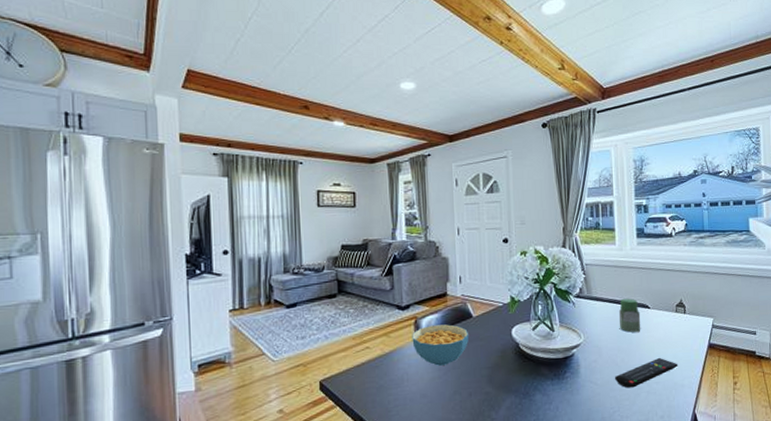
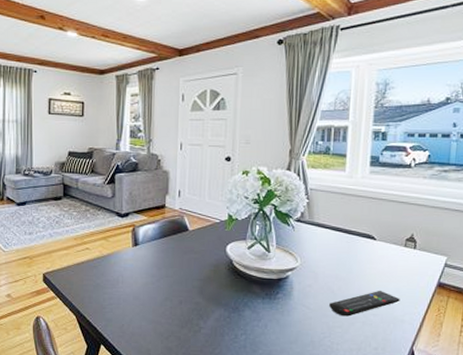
cereal bowl: present [412,324,469,366] -> none [129,234,184,273]
jar: present [618,298,641,332] -> none [340,227,365,262]

